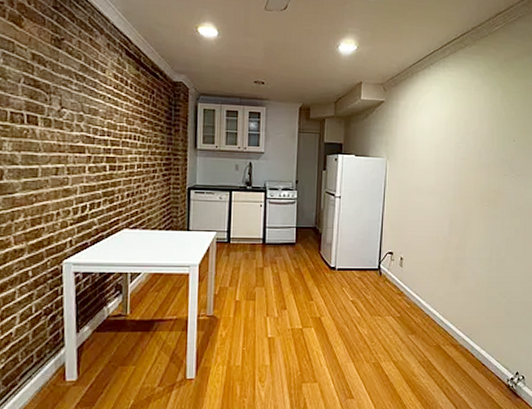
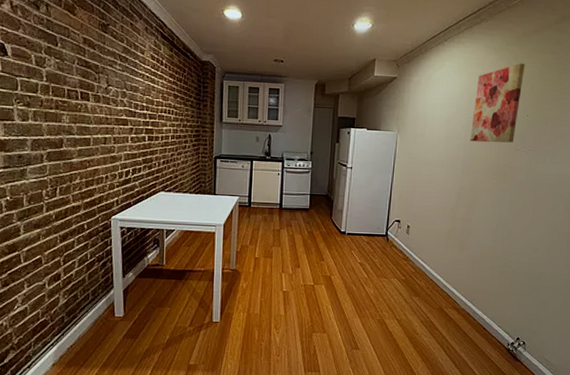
wall art: none [460,88,509,169] -> present [470,63,525,143]

